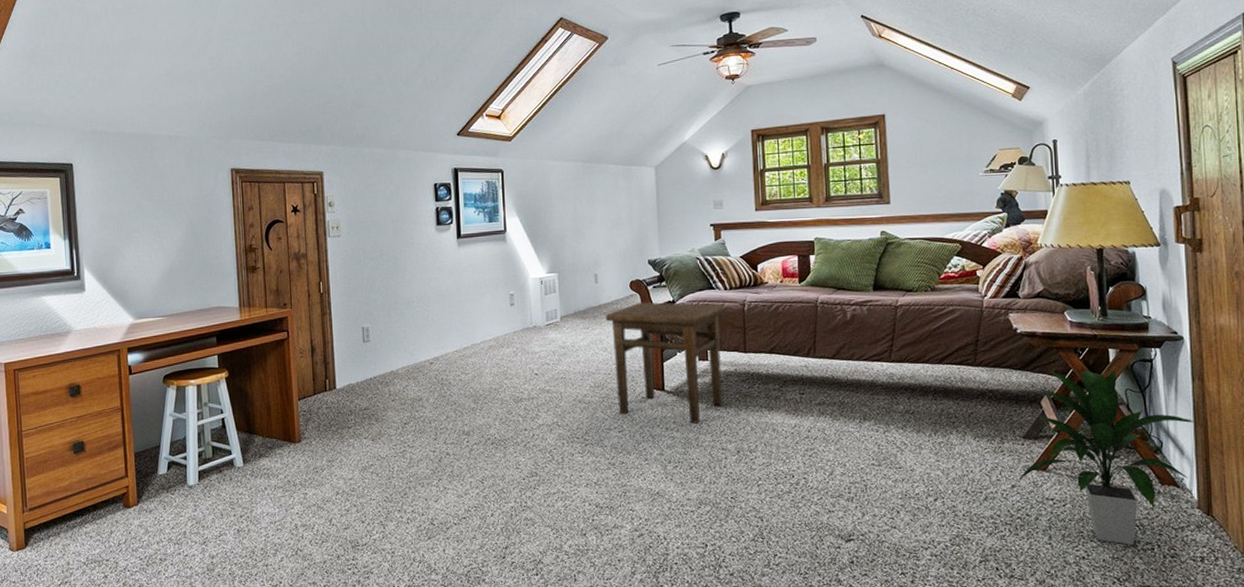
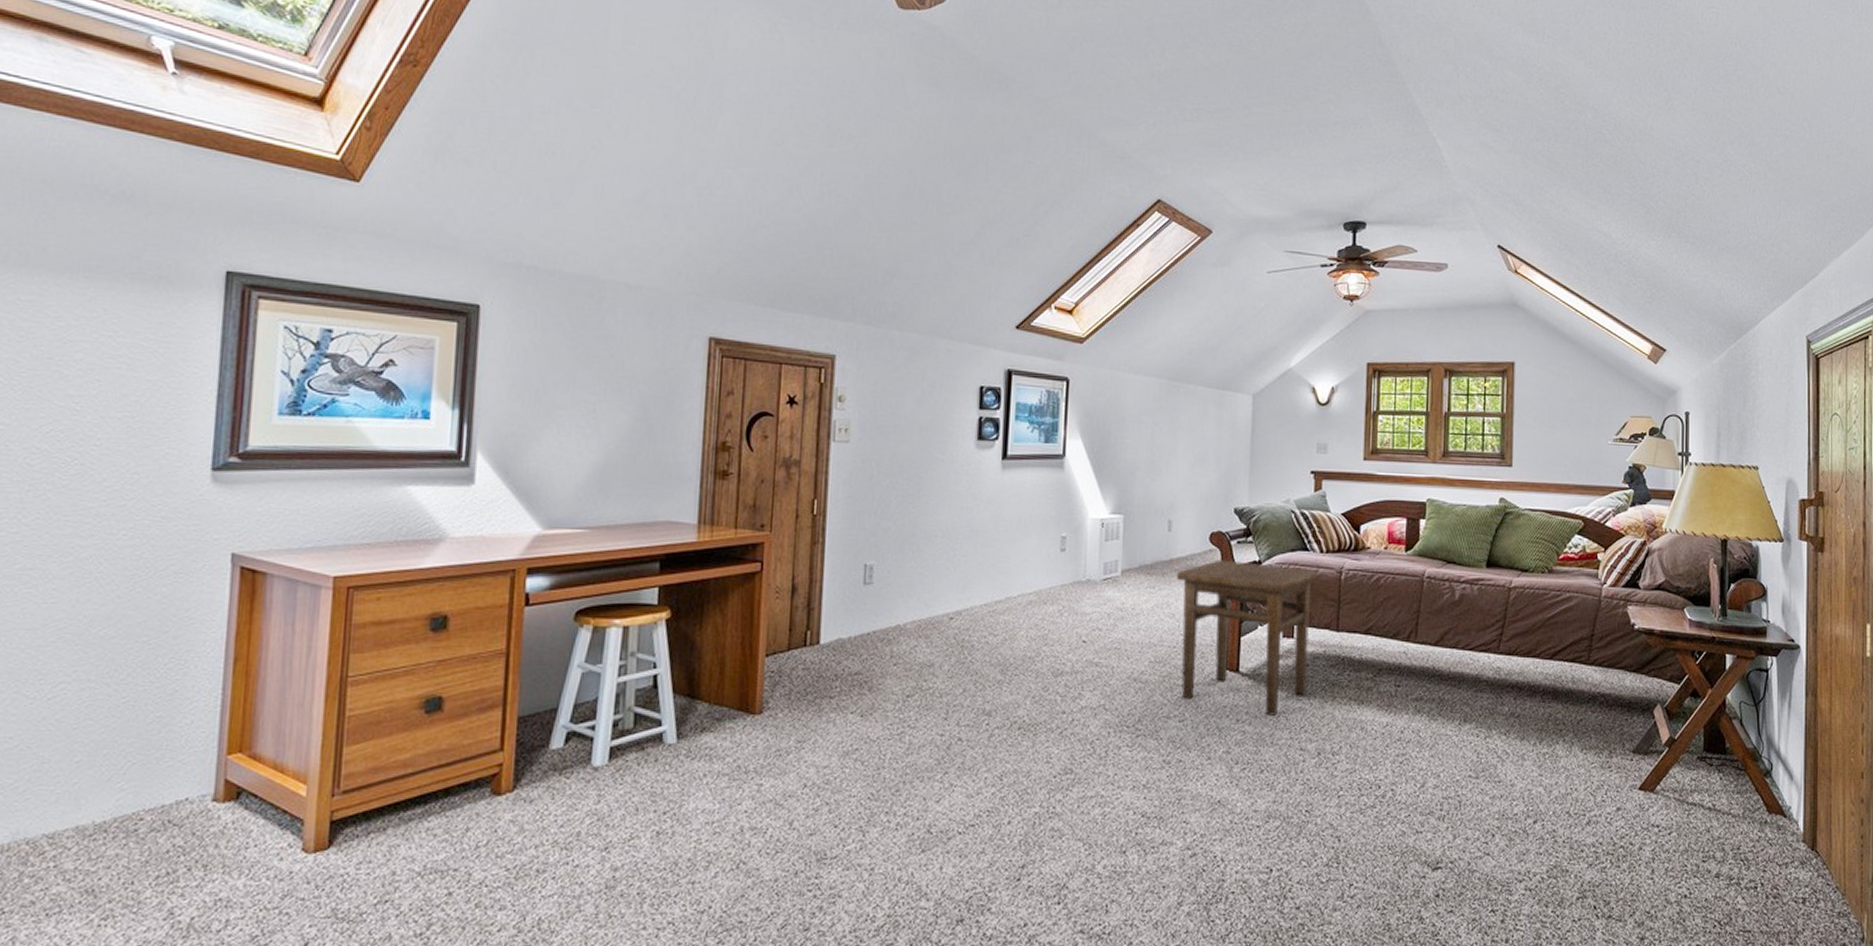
indoor plant: present [1017,369,1196,545] -> none [1623,673,1806,882]

